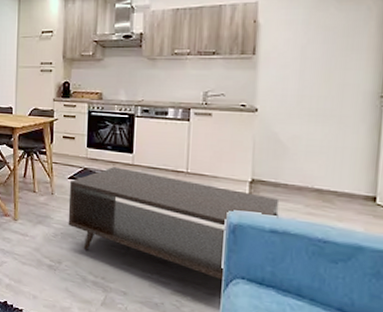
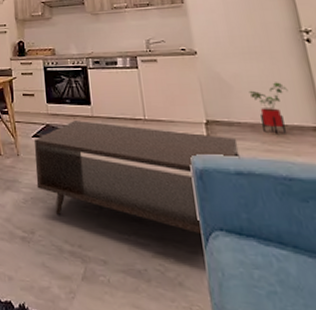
house plant: none [304,148,348,201] -> present [249,82,288,136]

